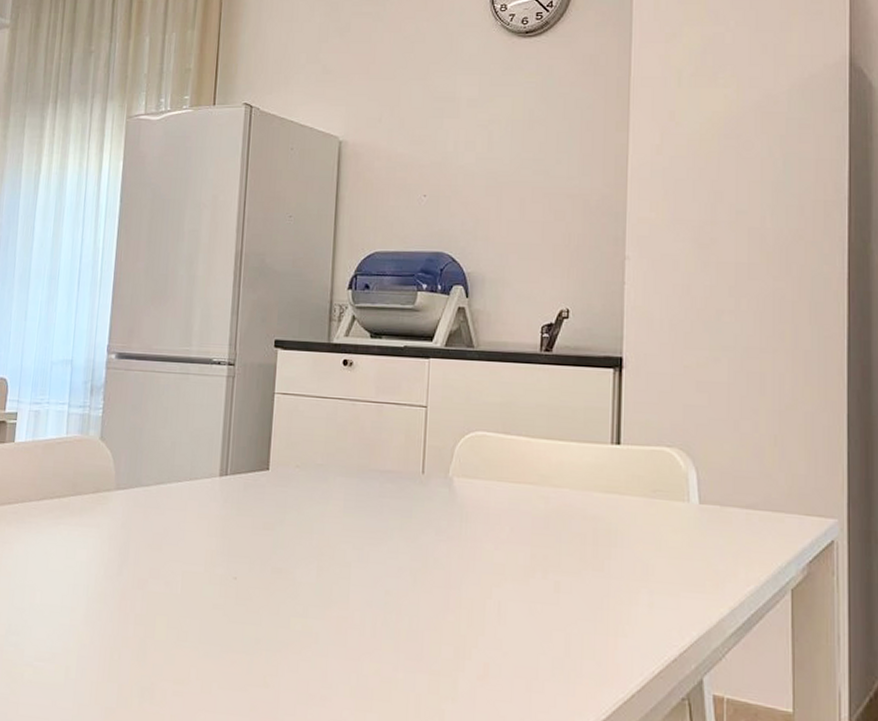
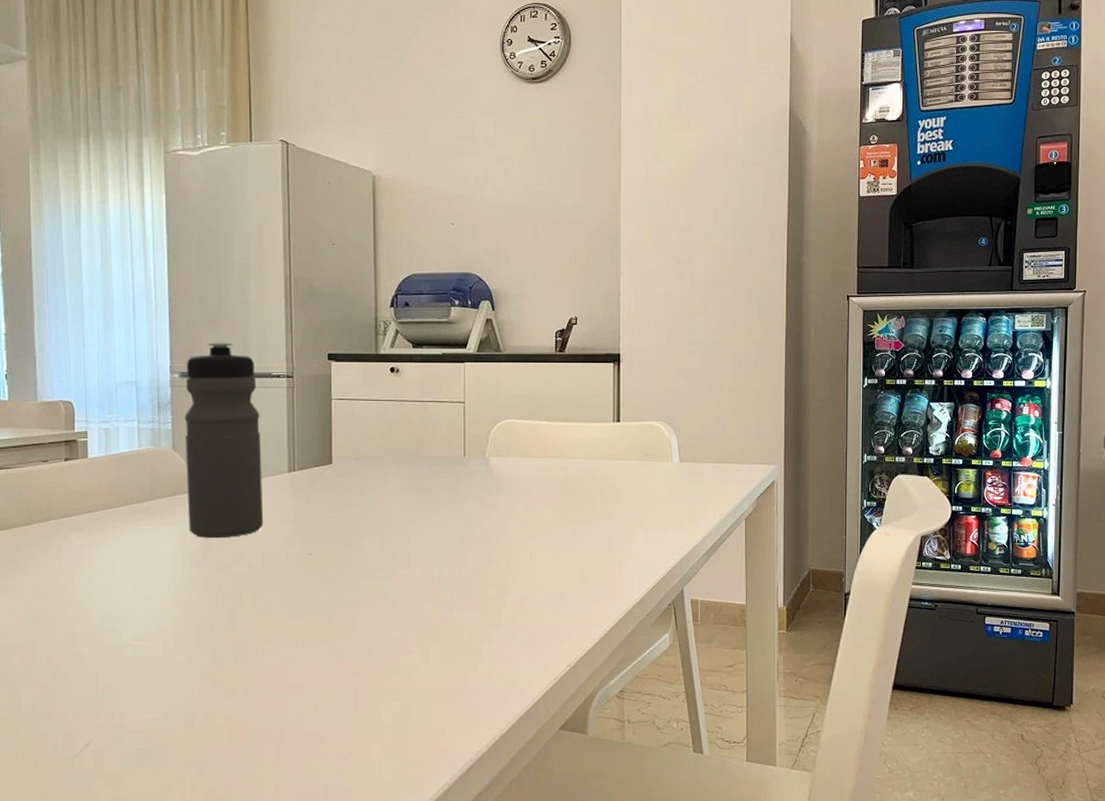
water bottle: none [107,320,195,549] -> present [184,341,264,538]

